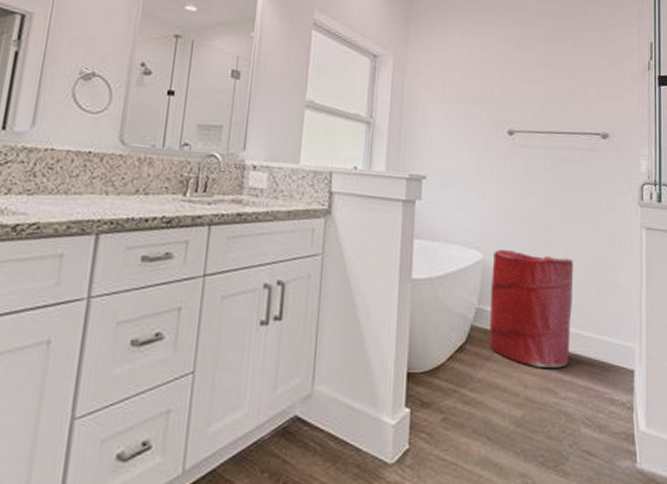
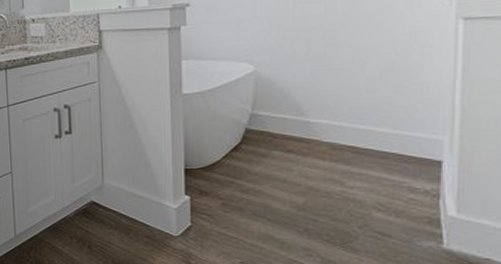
laundry hamper: present [489,249,574,368] -> none [265,59,364,161]

